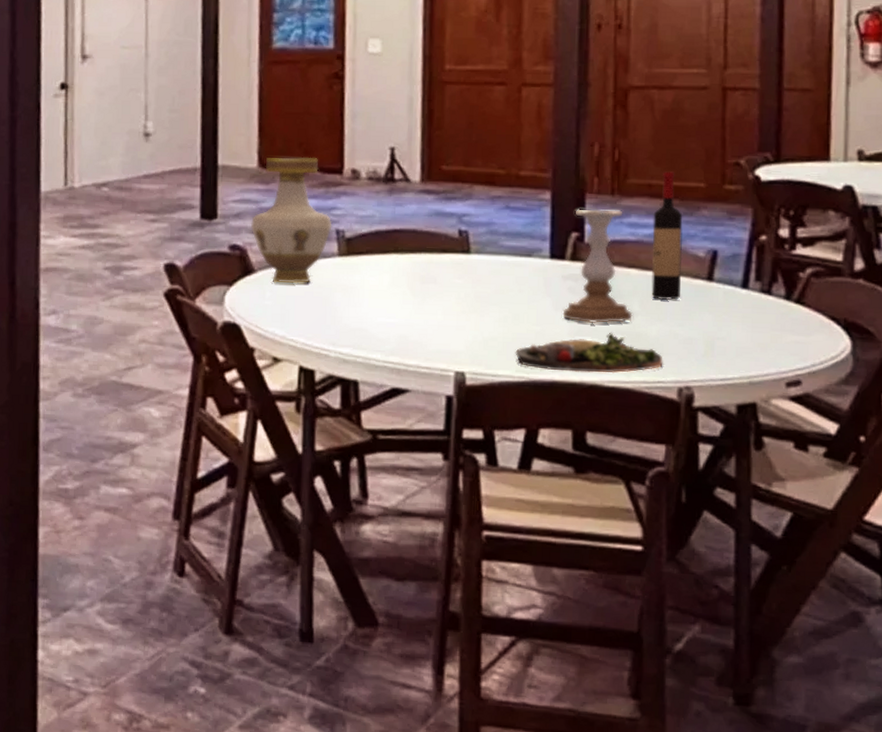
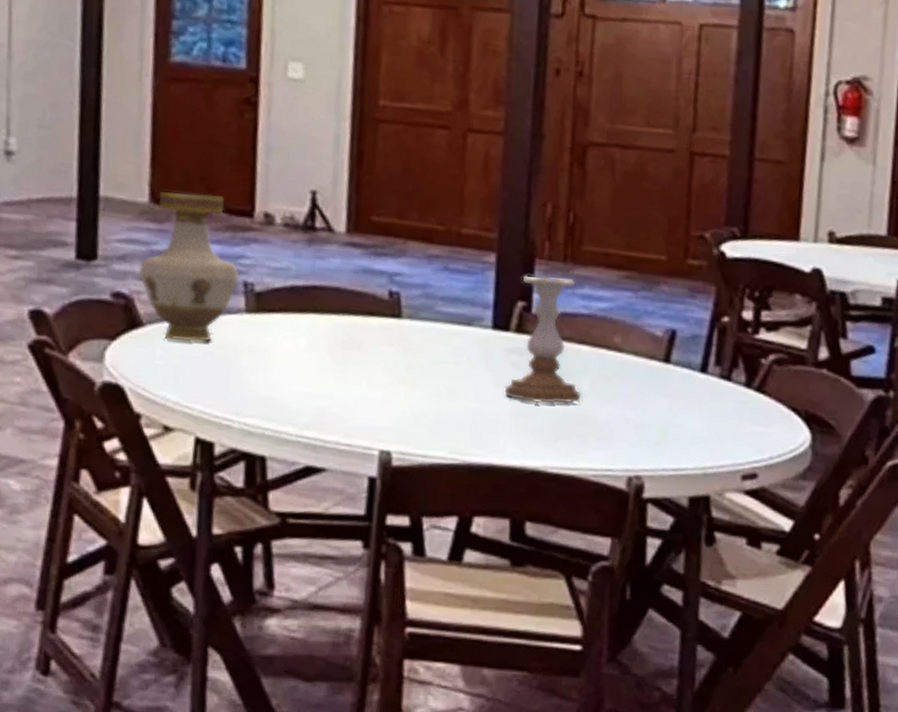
dinner plate: present [515,332,663,373] -> none [449,413,613,459]
wine bottle: present [651,171,683,301] -> none [603,240,641,382]

